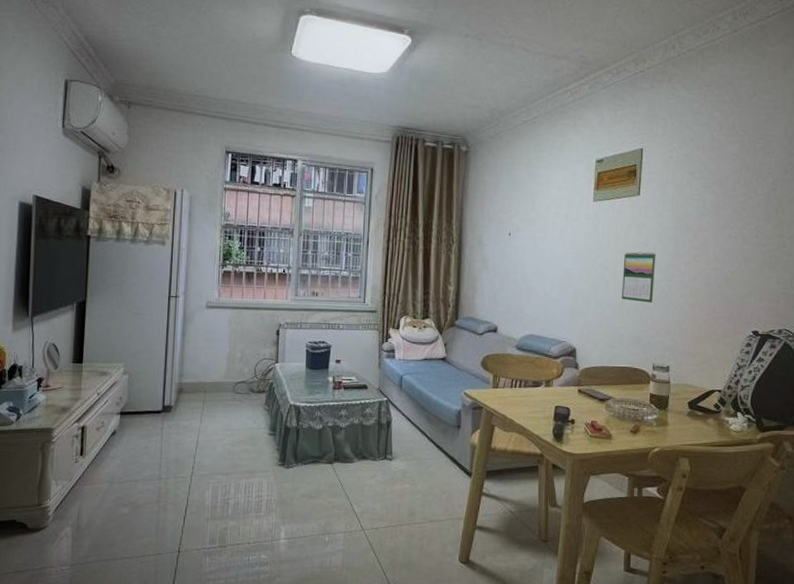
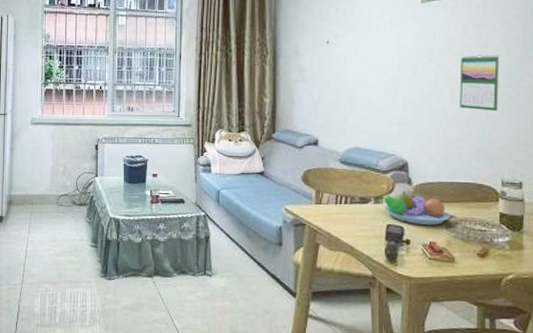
fruit bowl: none [548,374,609,406] -> present [378,190,450,225]

